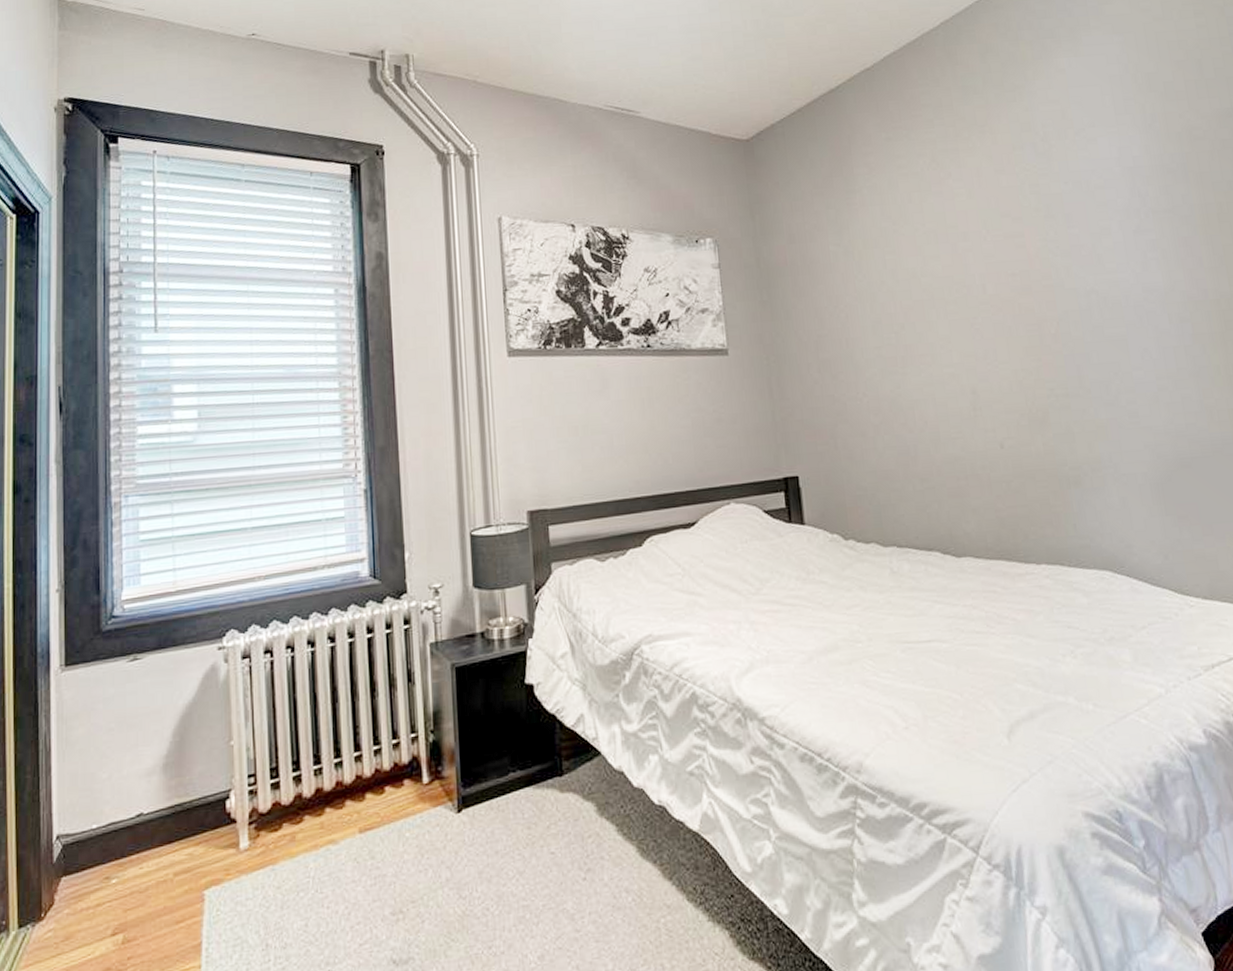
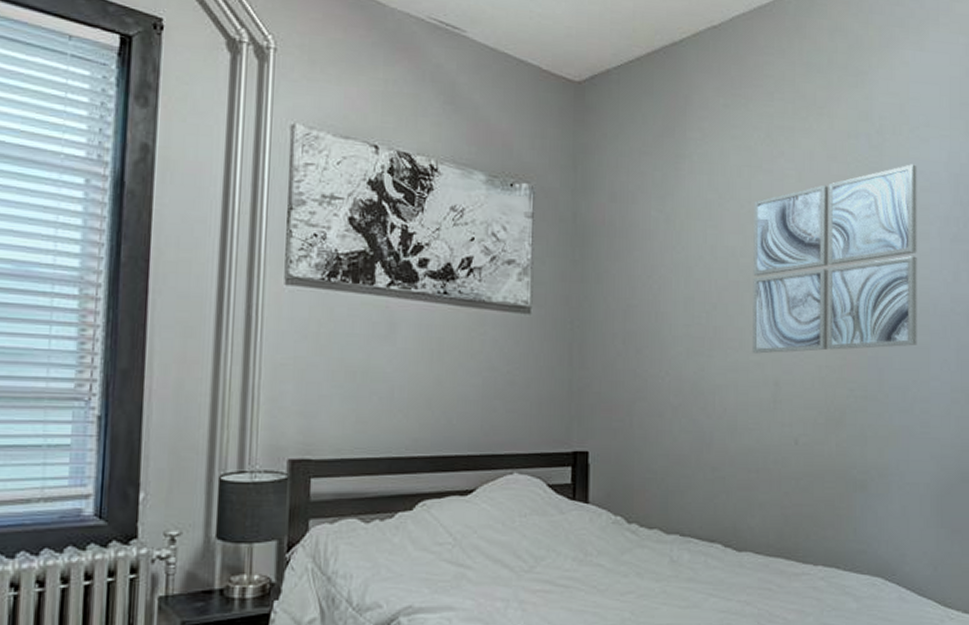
wall art: none [928,165,1113,366] -> present [752,164,917,354]

